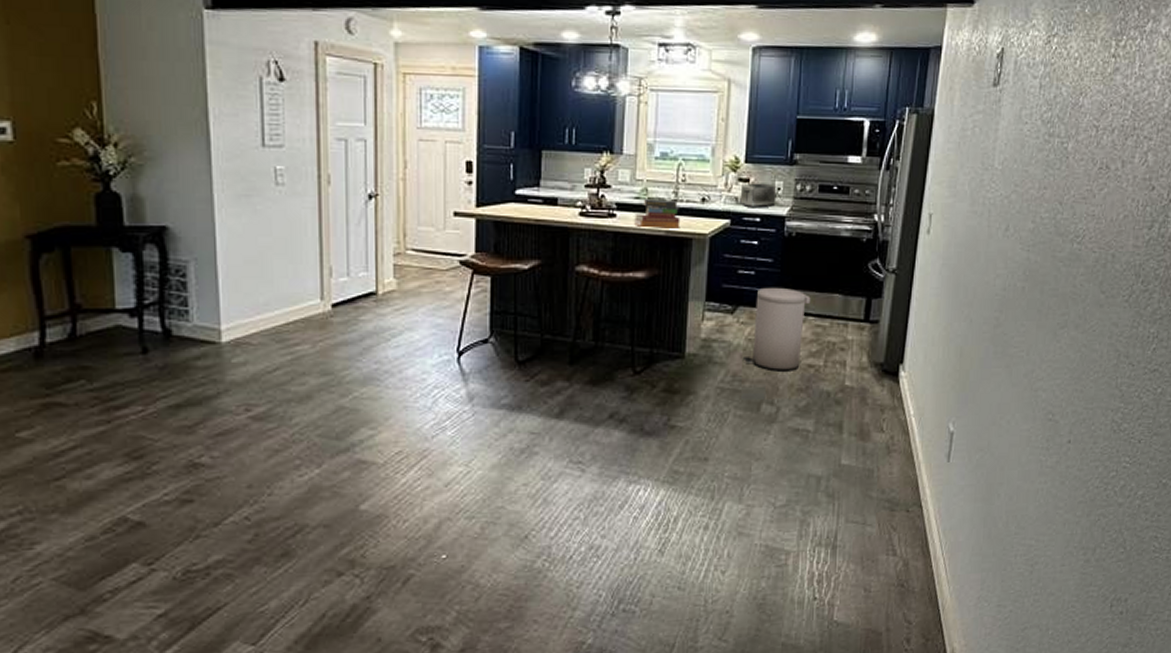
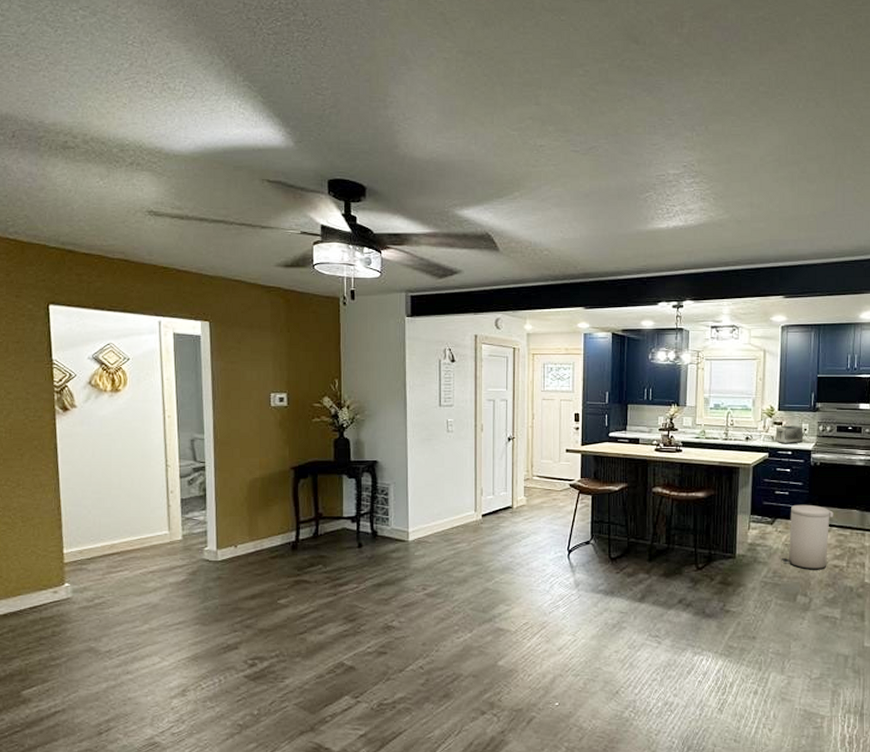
books: present [634,199,681,229] -> none [696,438,730,460]

